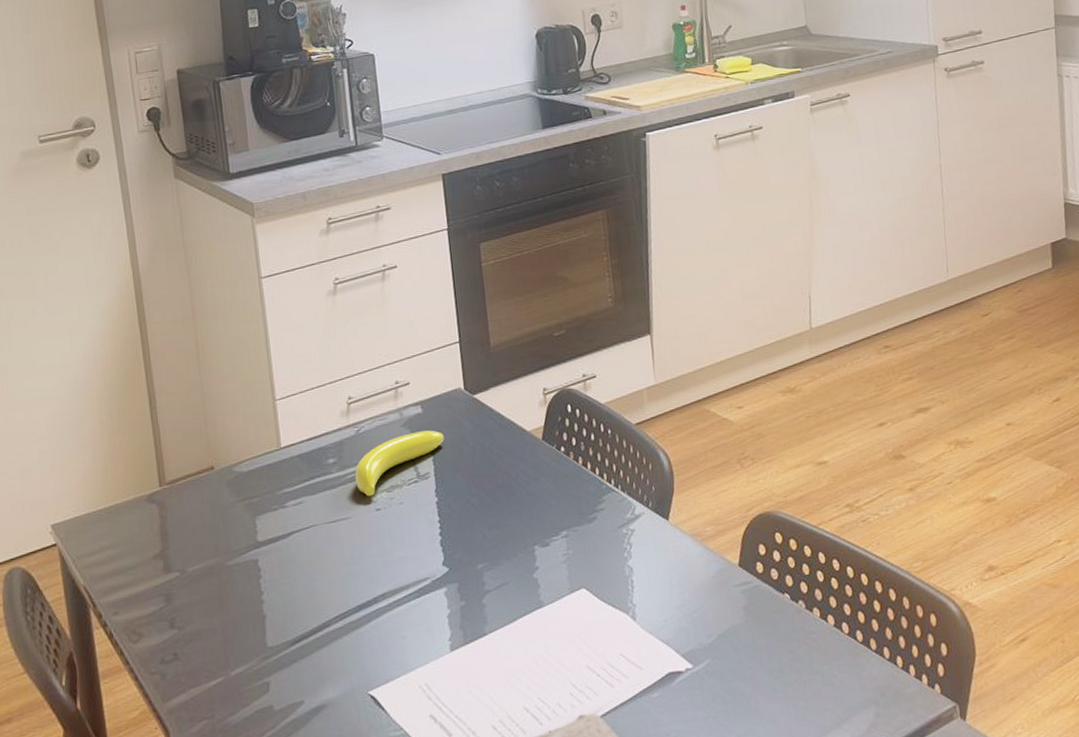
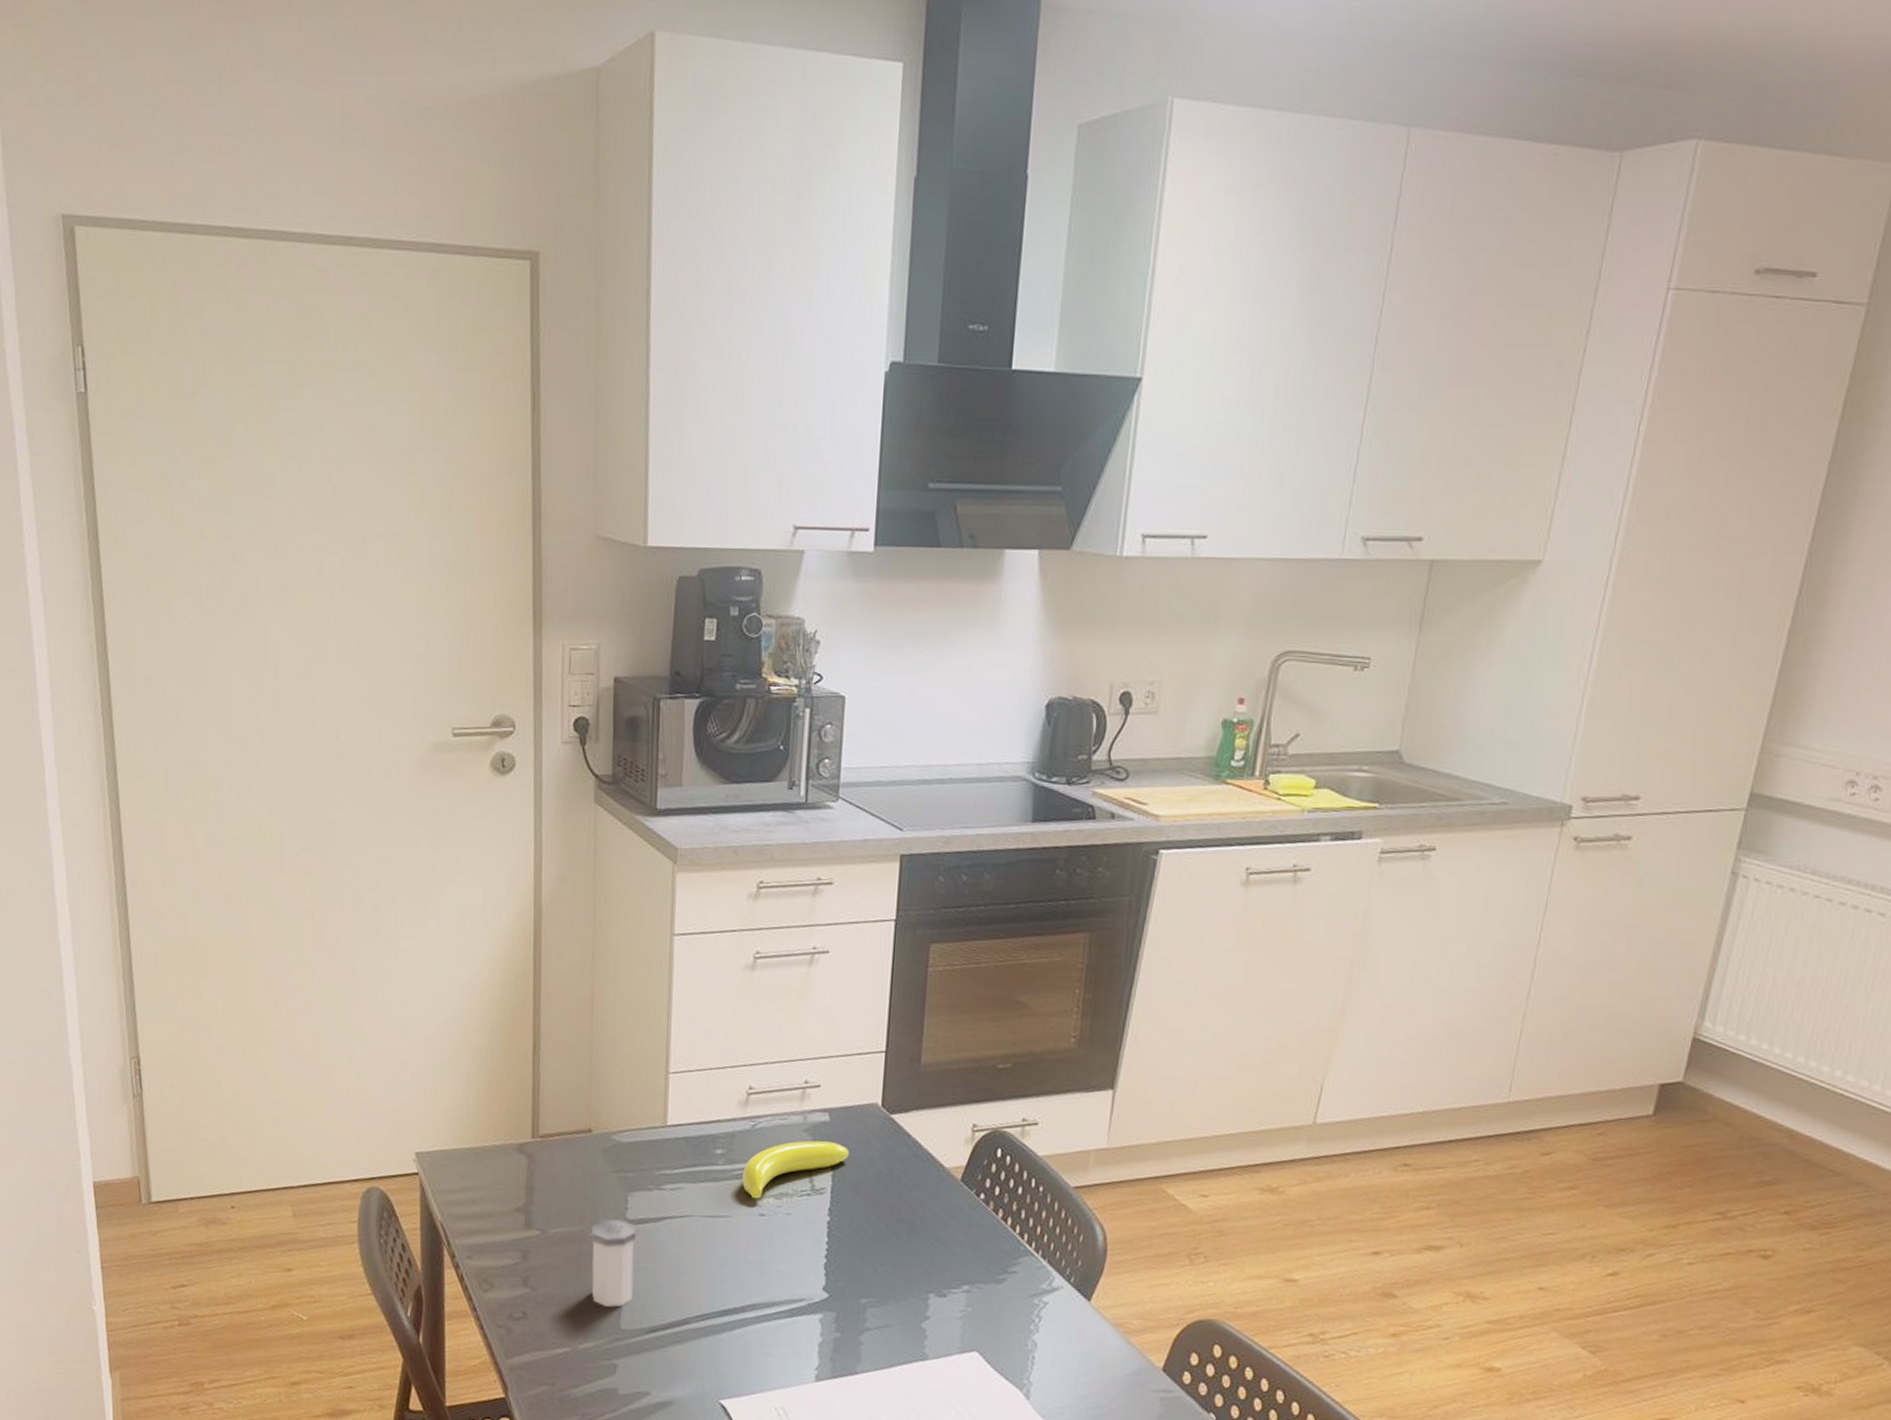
salt shaker: none [226,543,275,629] -> present [591,1219,637,1307]

